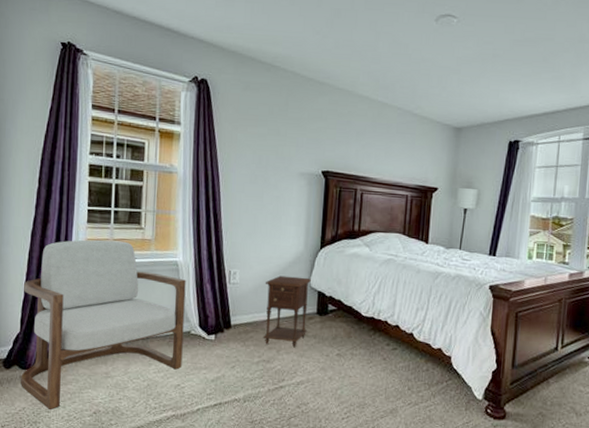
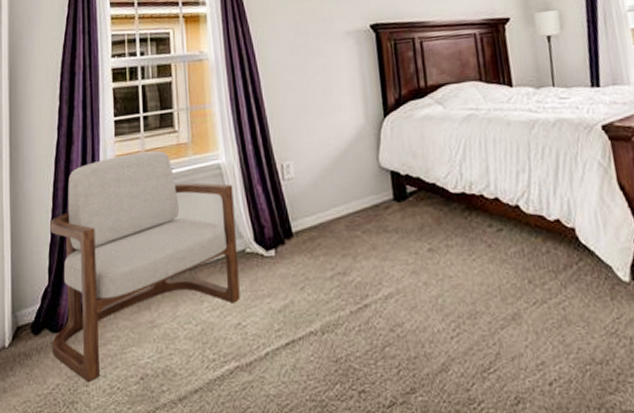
nightstand: present [263,275,311,348] -> none [326,156,387,251]

